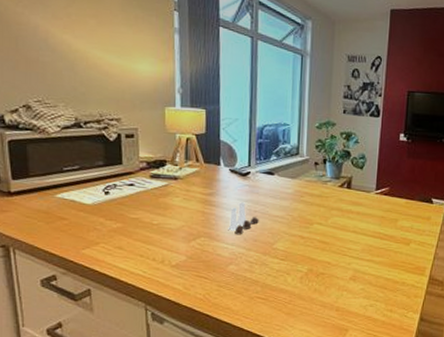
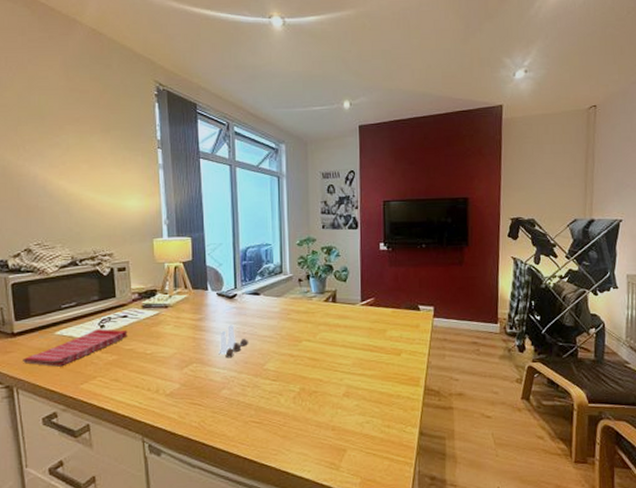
dish towel: none [20,195,134,230] -> present [23,329,128,367]

